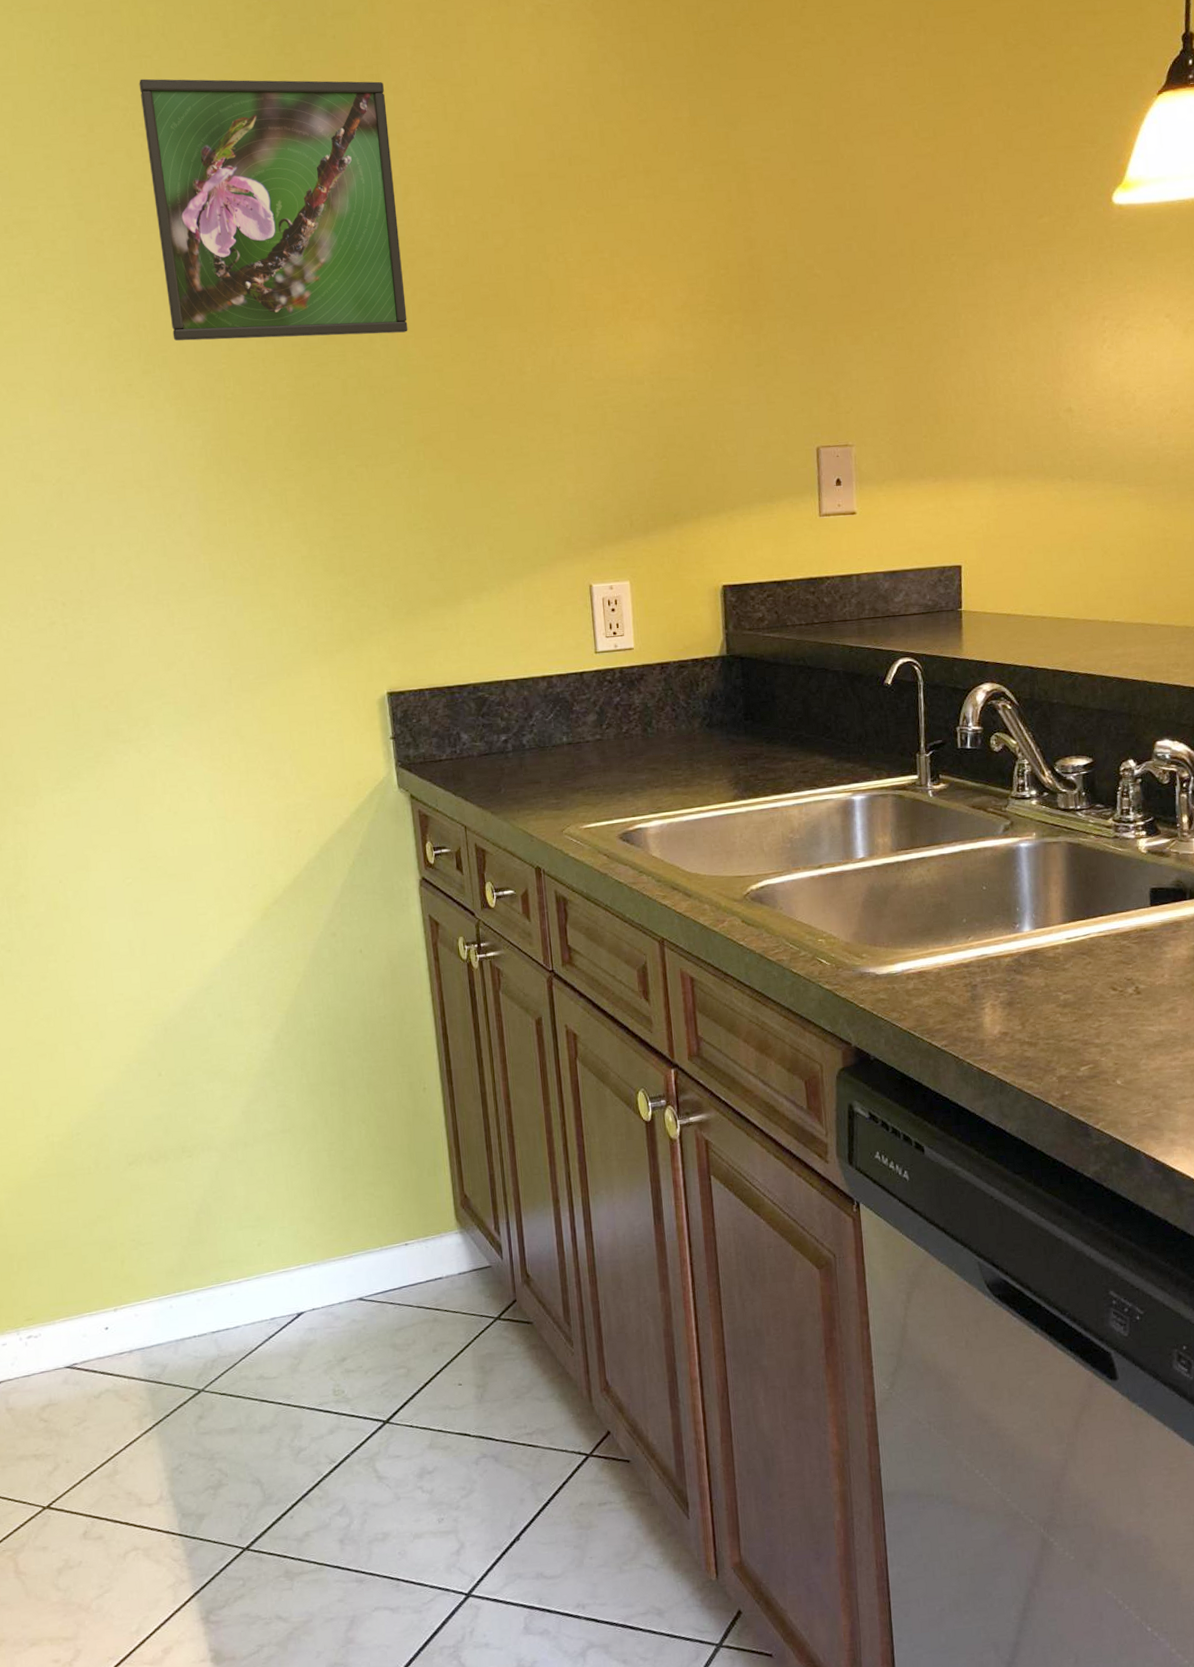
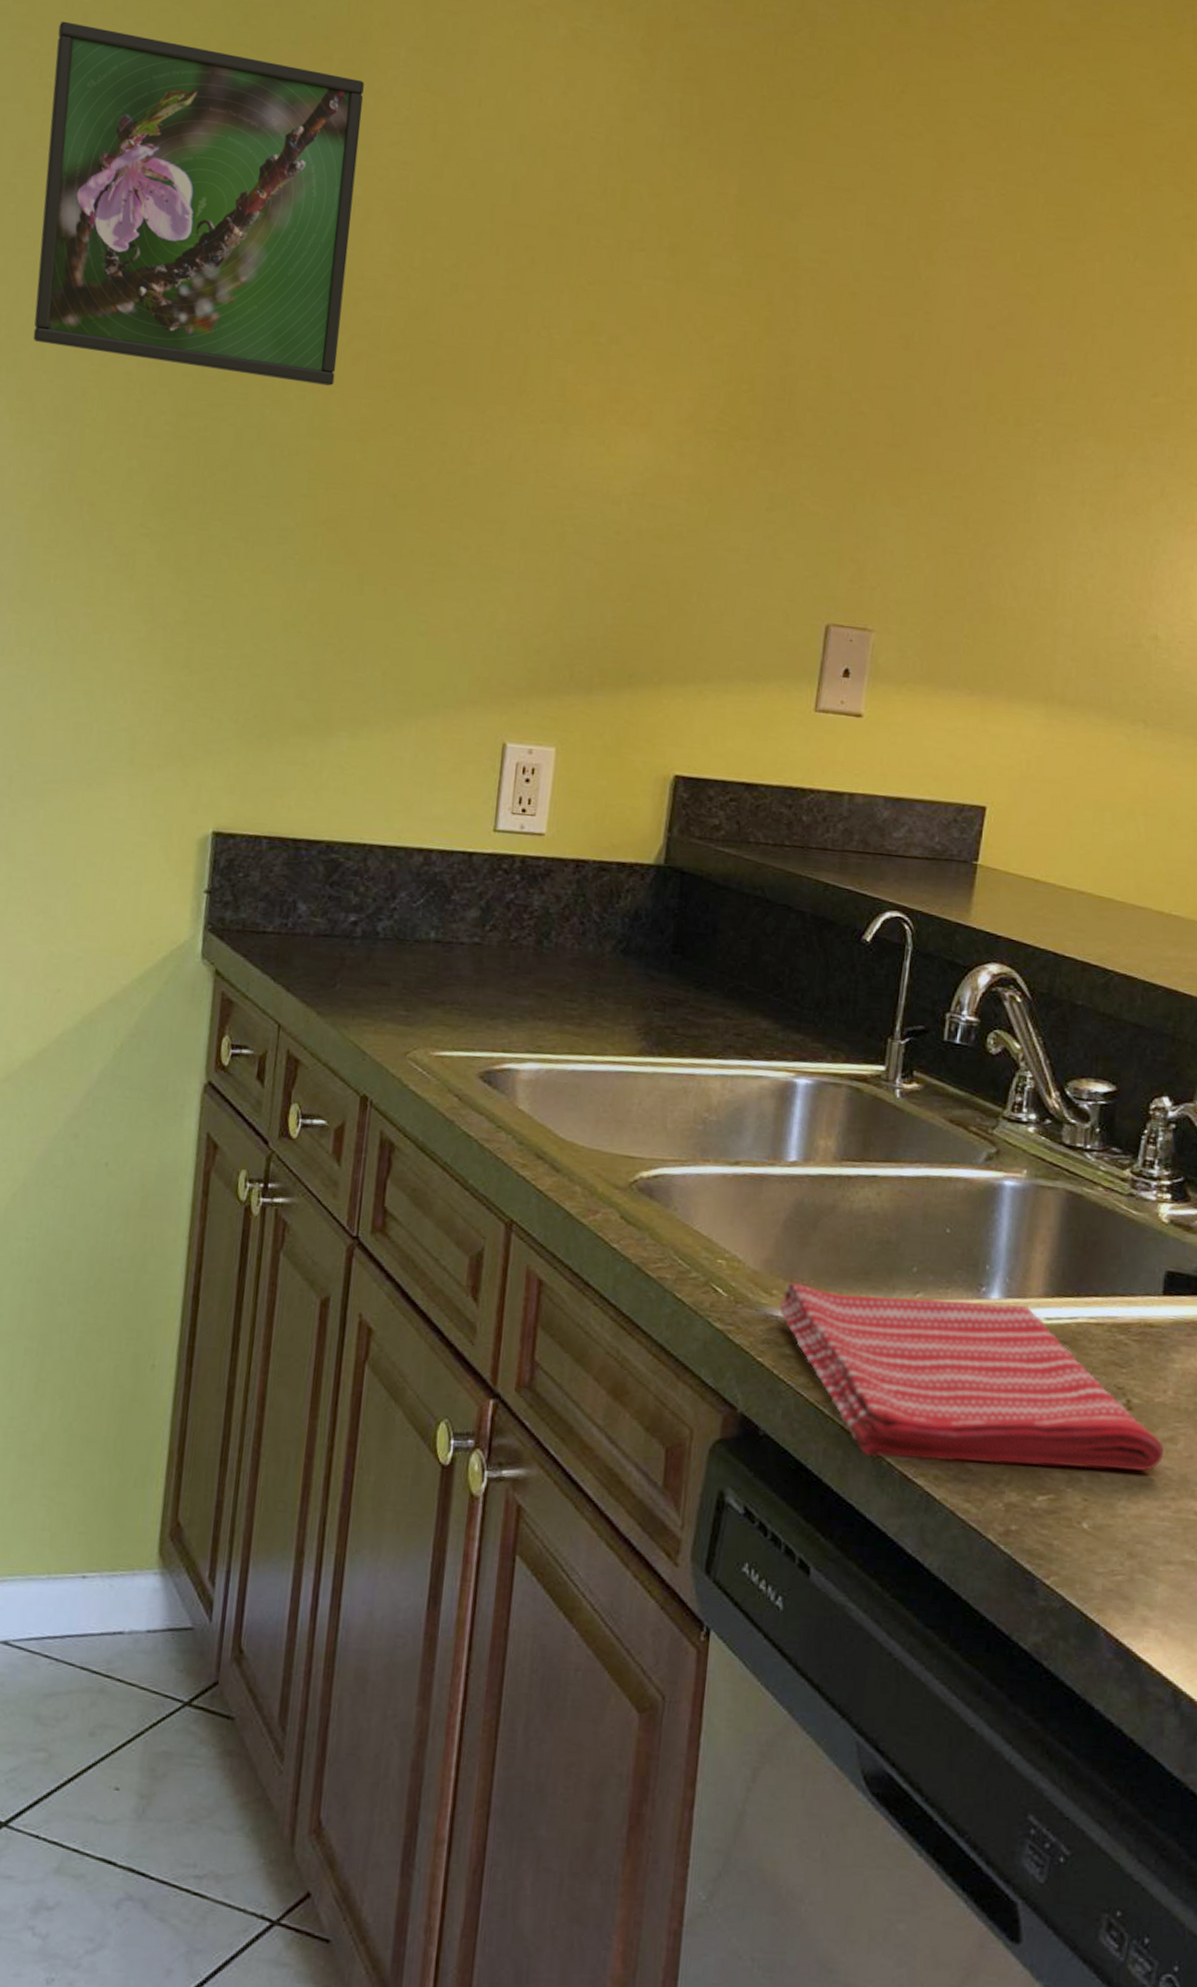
dish towel: none [869,932,1169,1060] -> present [779,1283,1164,1472]

